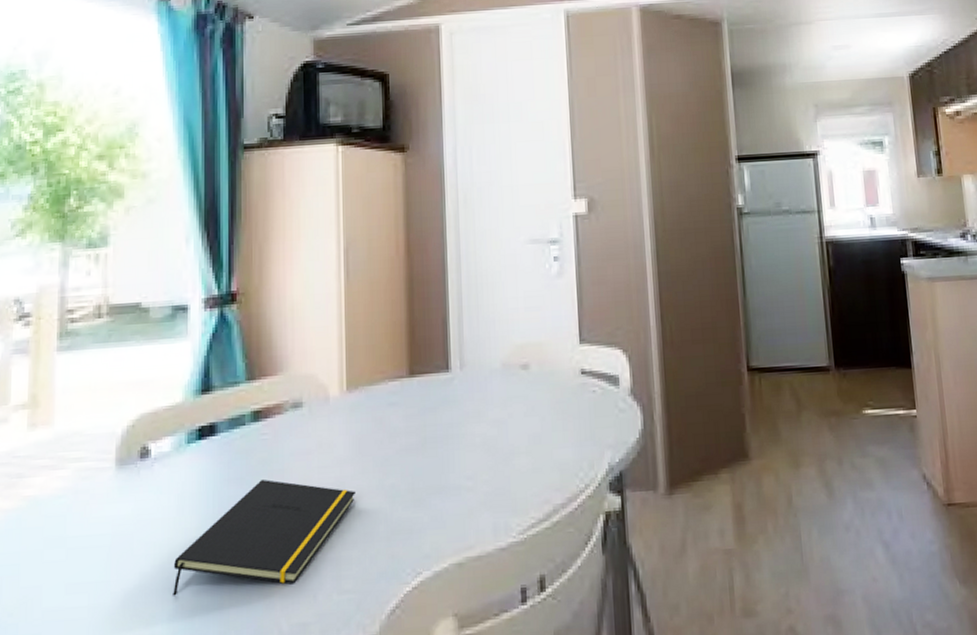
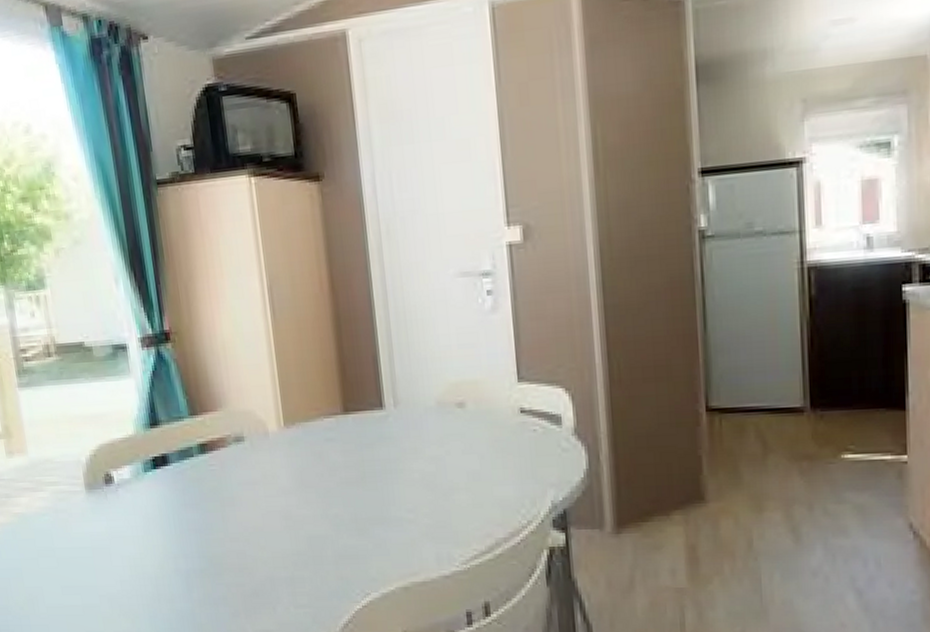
notepad: present [173,479,357,596] -> none [148,506,303,601]

